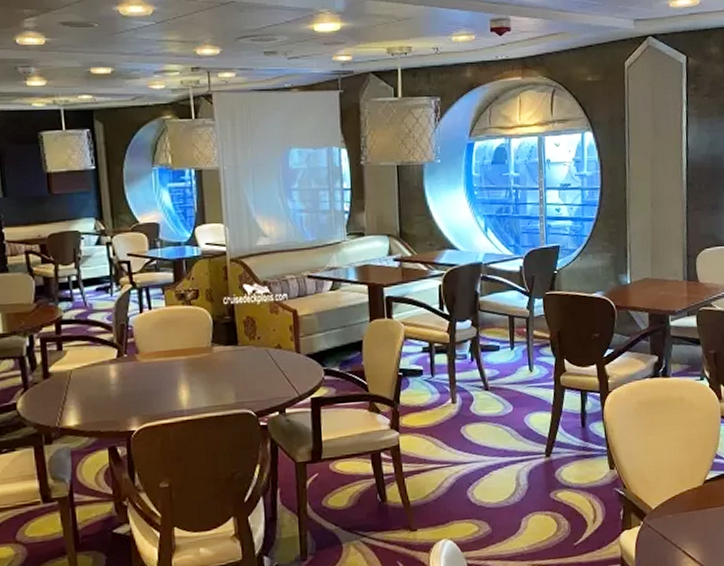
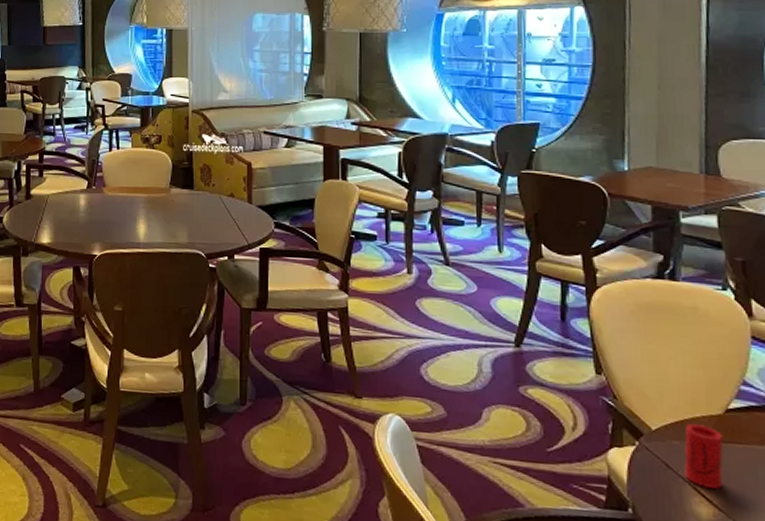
cup: none [675,497,703,550] -> present [683,424,723,490]

